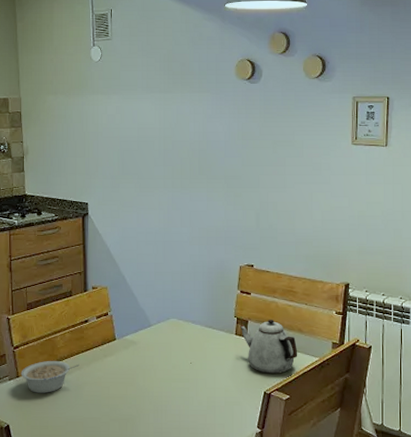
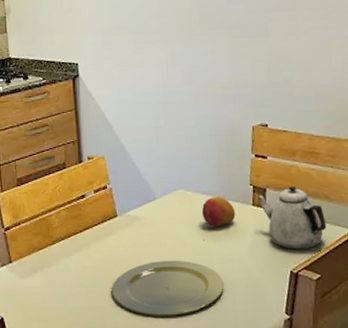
legume: present [21,360,79,393] -> none [13,242,78,280]
plate: none [107,379,206,427] -> present [111,260,224,316]
fruit: none [191,326,220,352] -> present [202,197,236,227]

